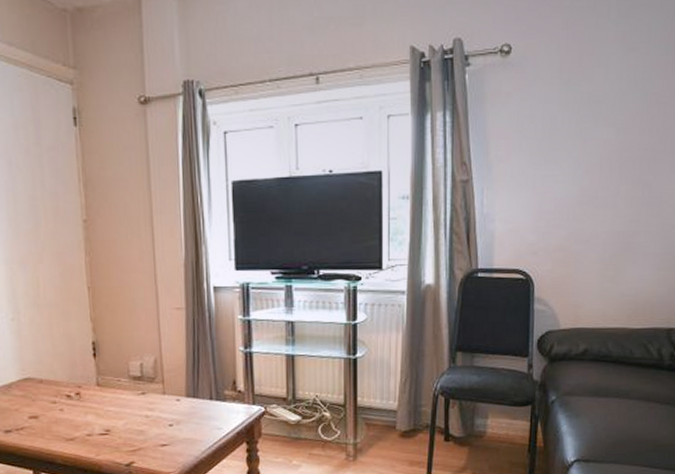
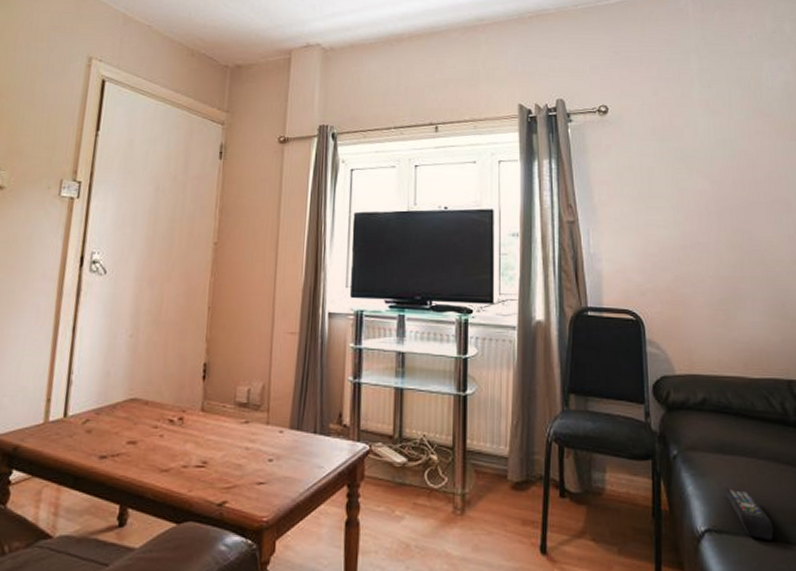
remote control: none [595,425,636,466] -> present [724,488,774,541]

